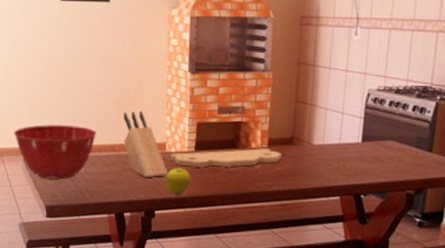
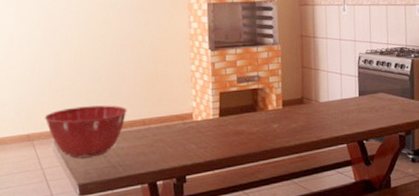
knife block: present [123,110,169,178] -> none [151,86,197,146]
fruit: present [166,168,191,195] -> none [194,134,218,159]
cutting board: present [170,148,282,168] -> none [197,109,295,133]

